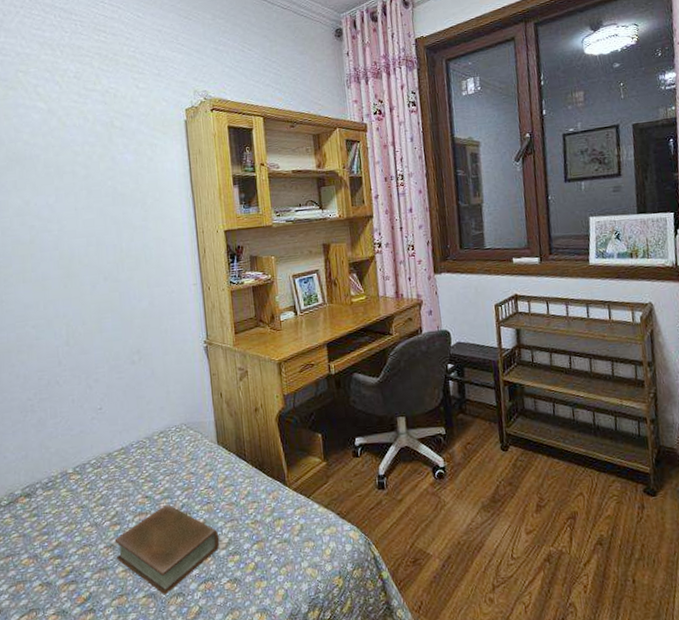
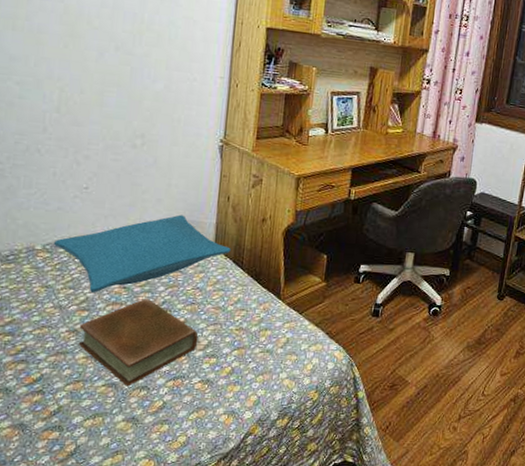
pillow: none [82,418,233,506] -> present [54,214,231,293]

